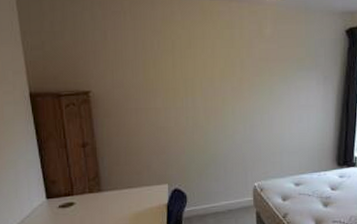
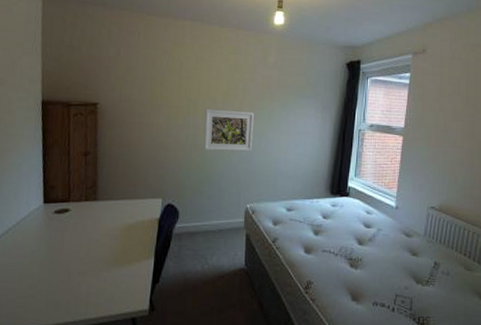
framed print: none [204,89,255,131] -> present [204,110,255,152]

